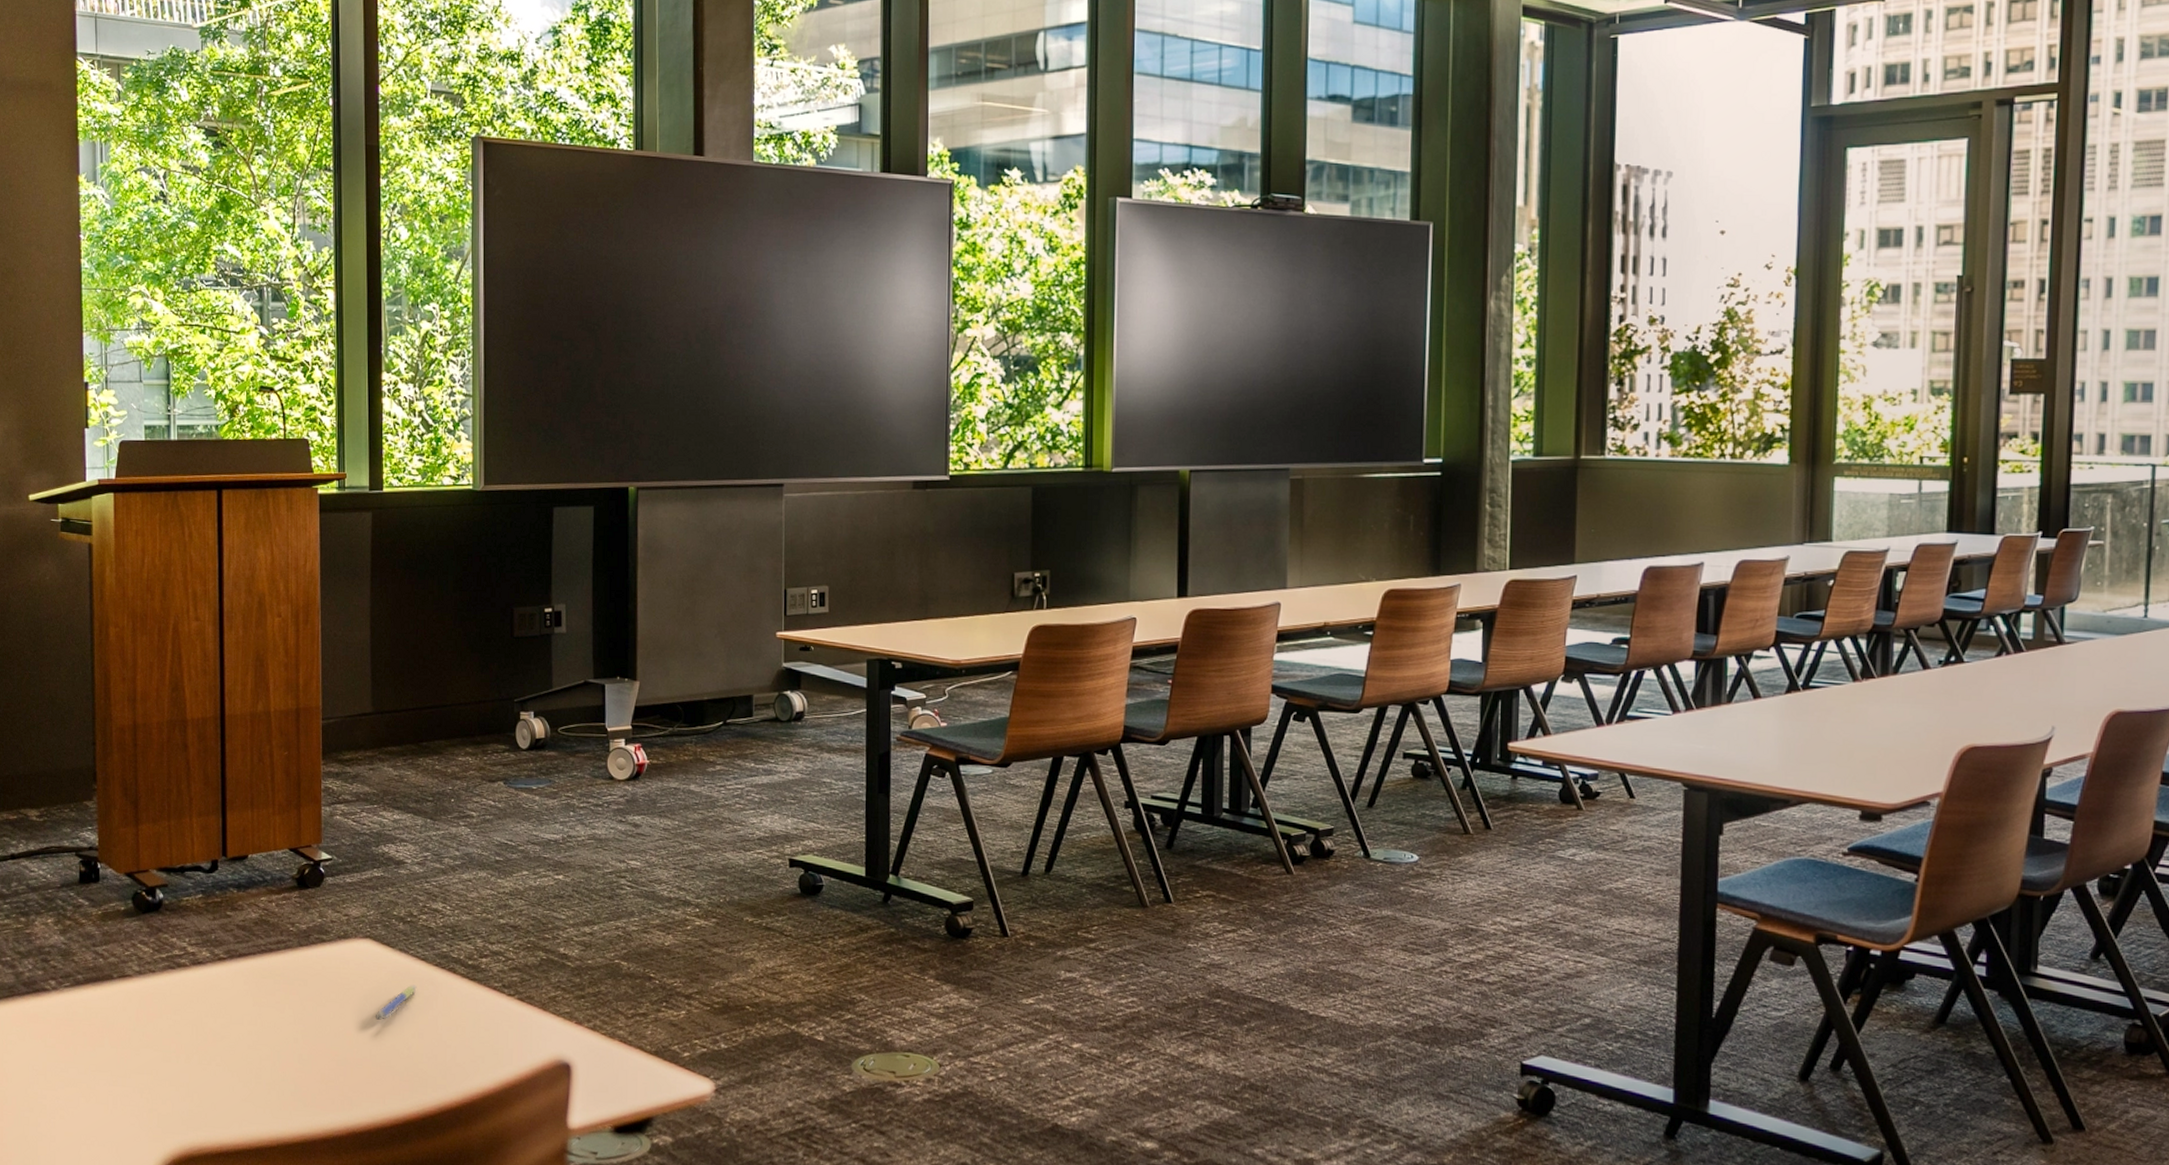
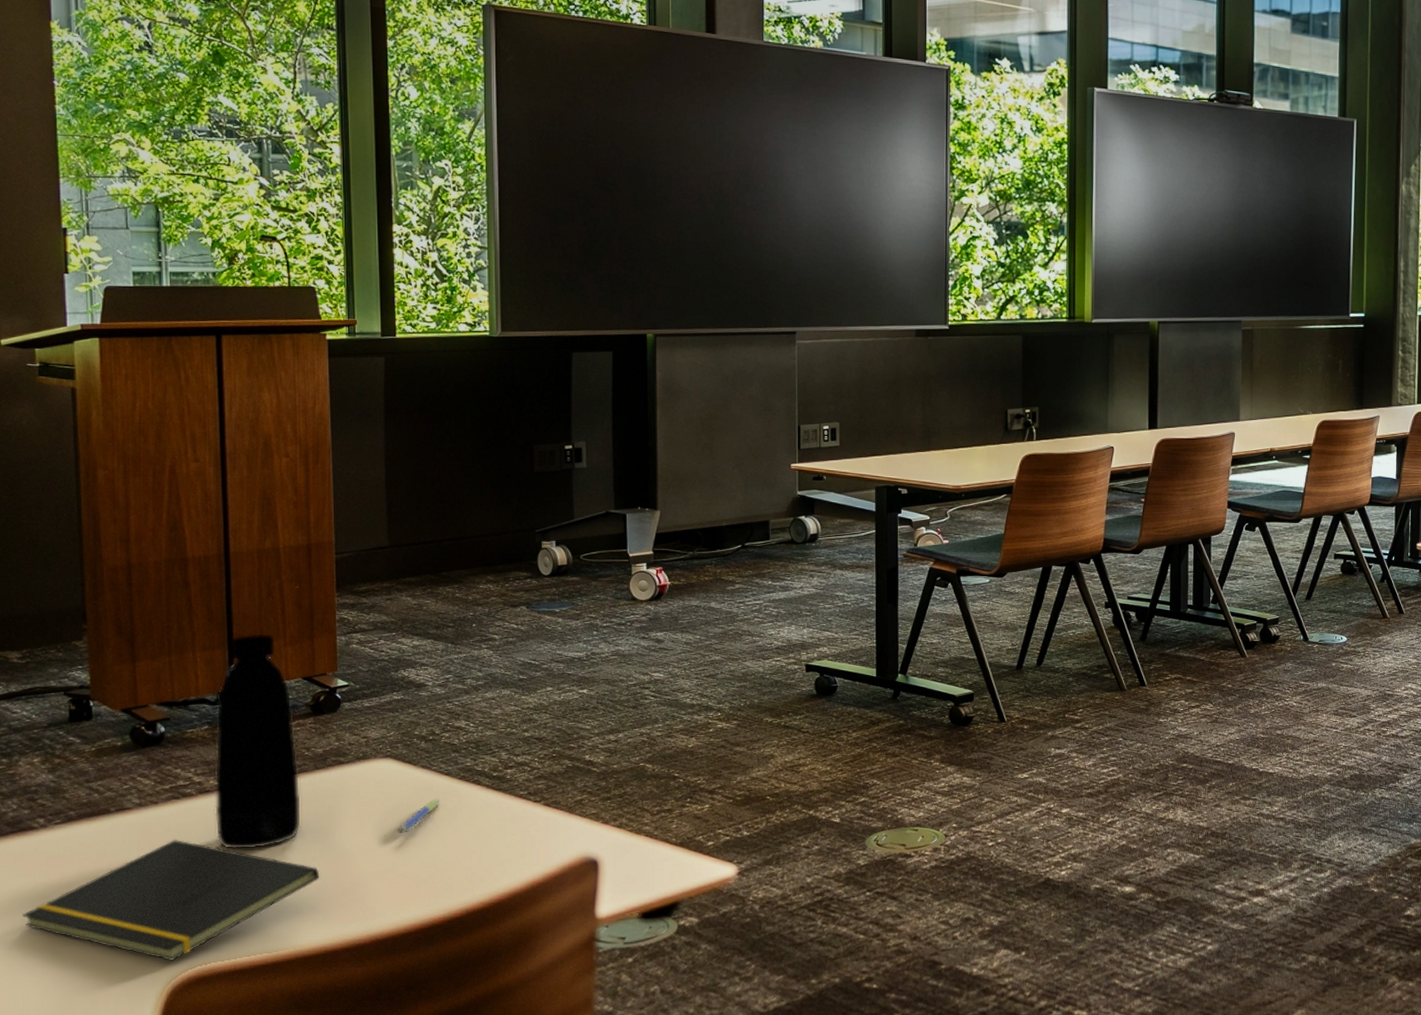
notepad: none [35,1011,301,1137] -> present [23,840,320,961]
bottle: none [206,800,285,1027] -> present [214,634,301,850]

